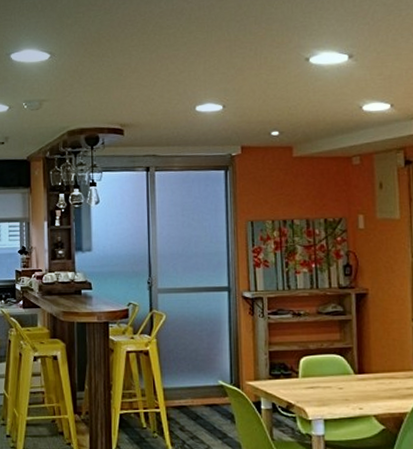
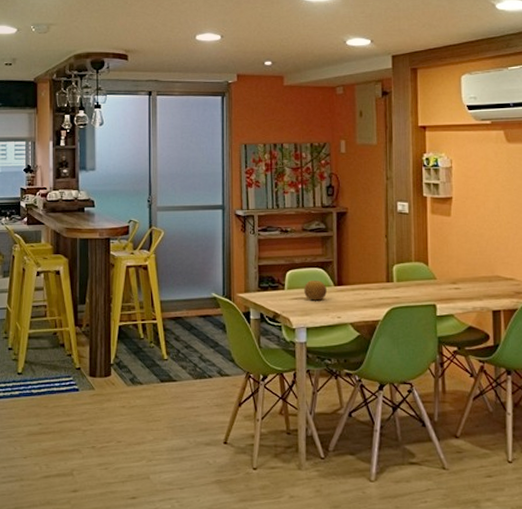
fruit: none [320,368,346,390] -> present [304,281,327,301]

